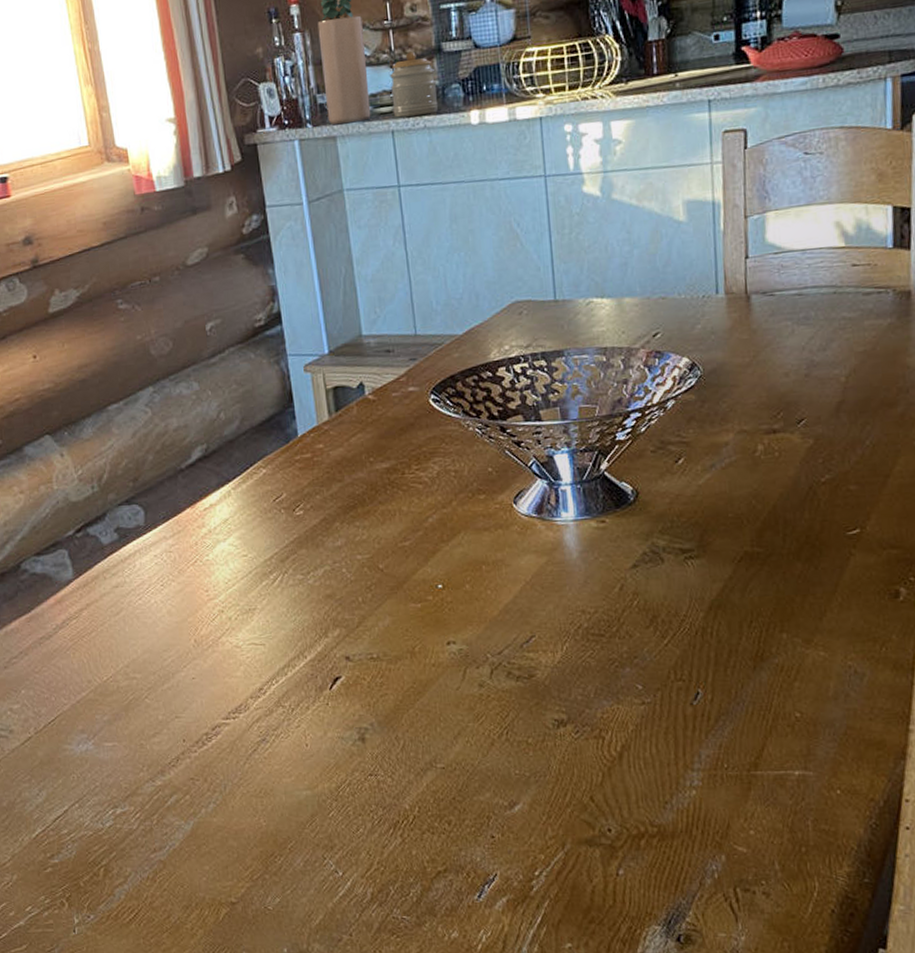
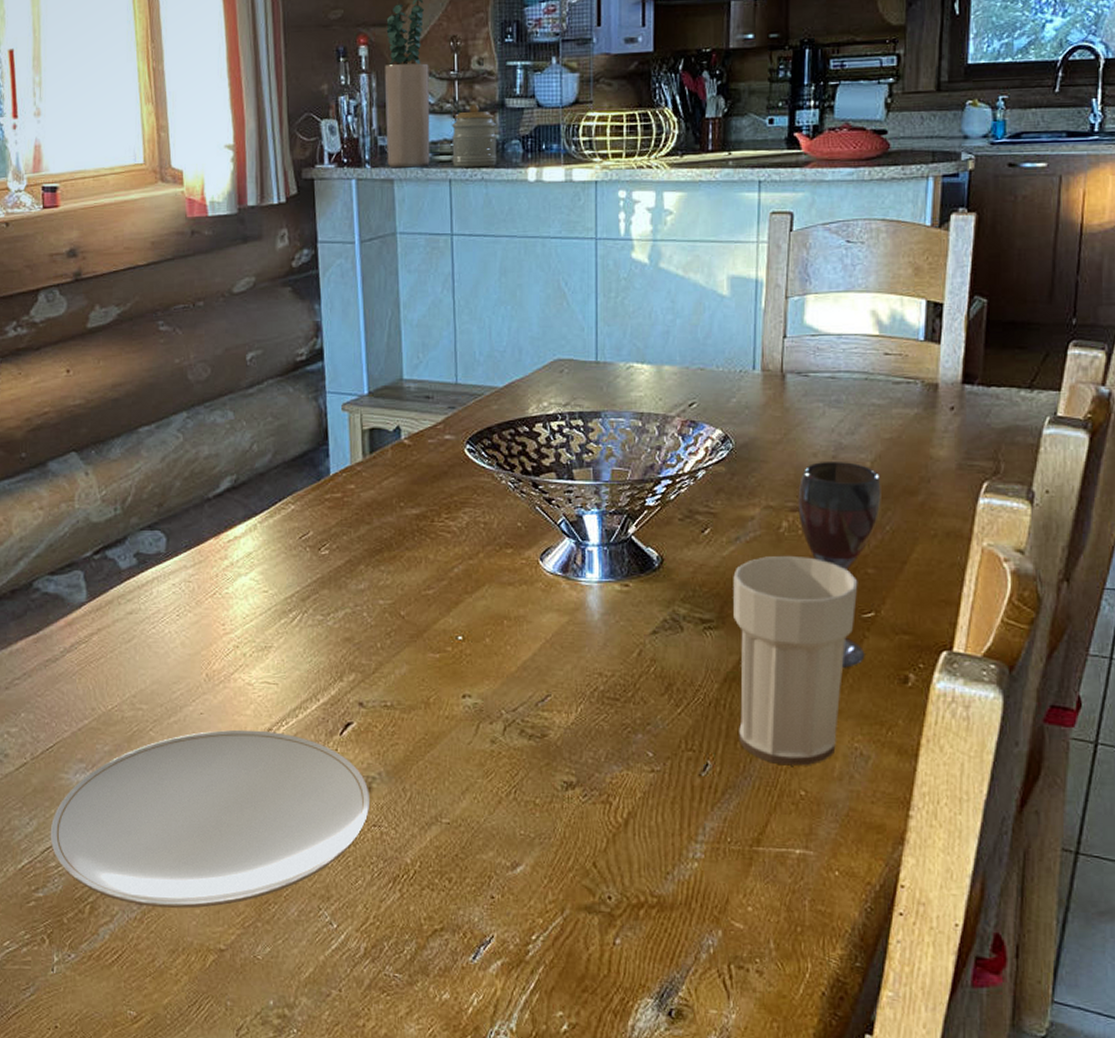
plate: none [59,690,365,866] -> present [50,729,369,909]
cup: none [711,478,841,689] -> present [733,555,858,766]
cup: none [771,379,860,587] -> present [798,462,881,668]

